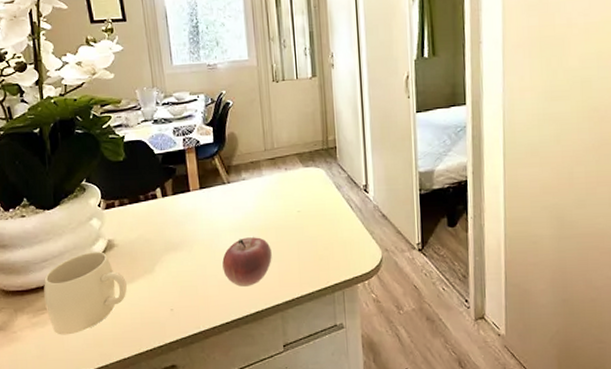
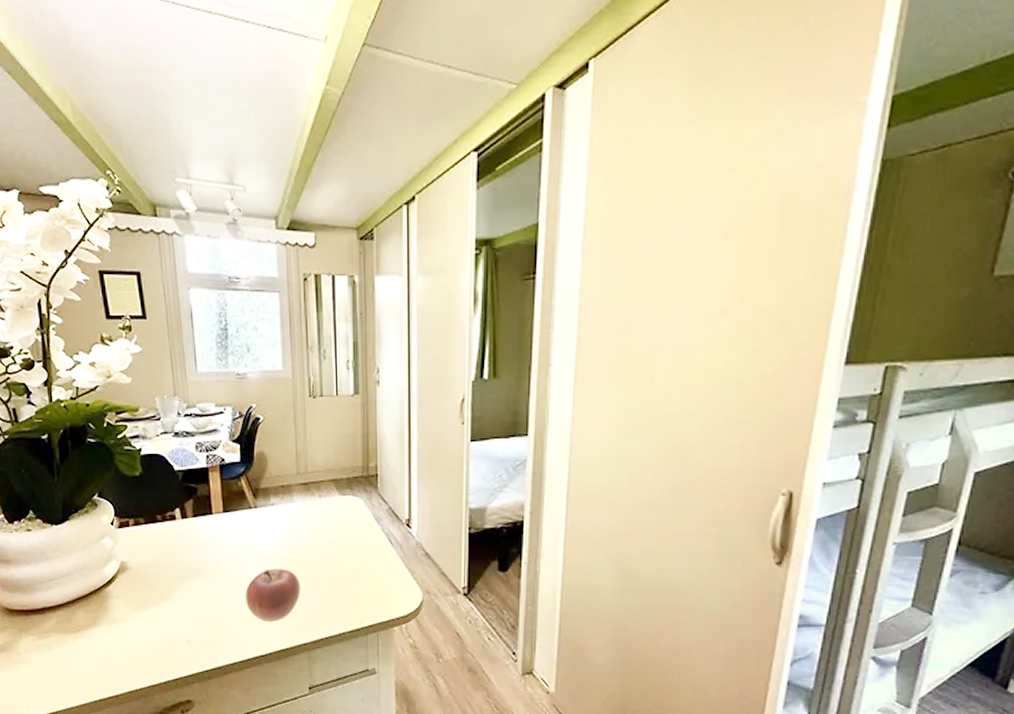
mug: present [43,251,127,335] -> none [50,573,141,661]

